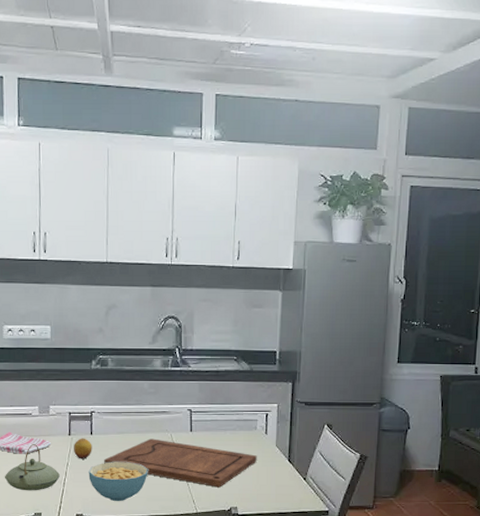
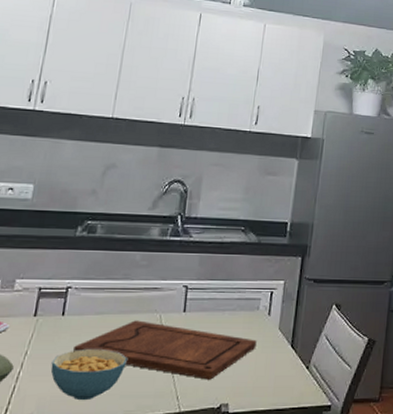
fruit: present [74,438,92,459] -> none [37,319,62,346]

